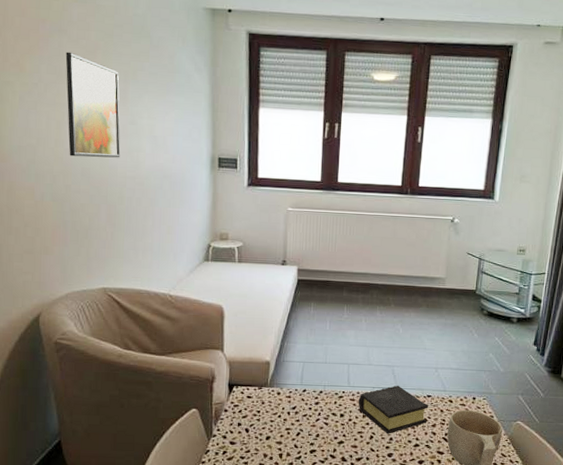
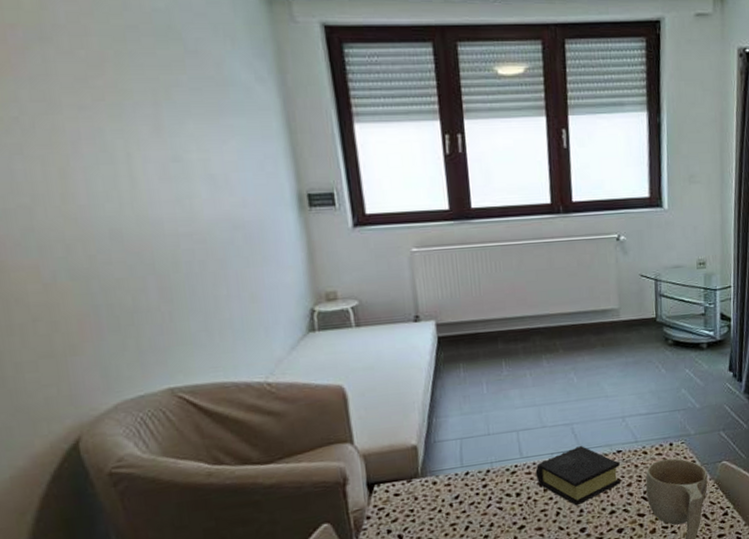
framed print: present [65,51,121,158] -> none [55,68,165,215]

